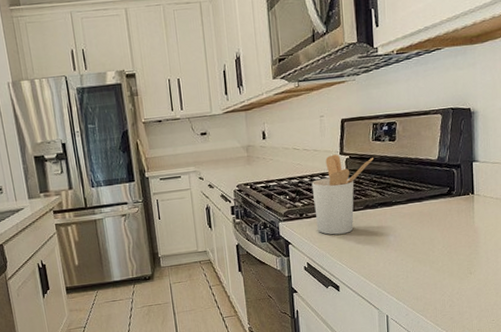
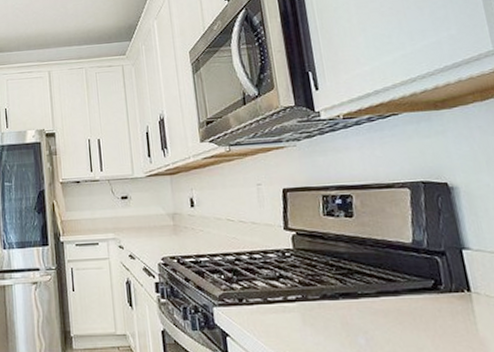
utensil holder: present [311,154,373,235] -> none [251,229,327,330]

